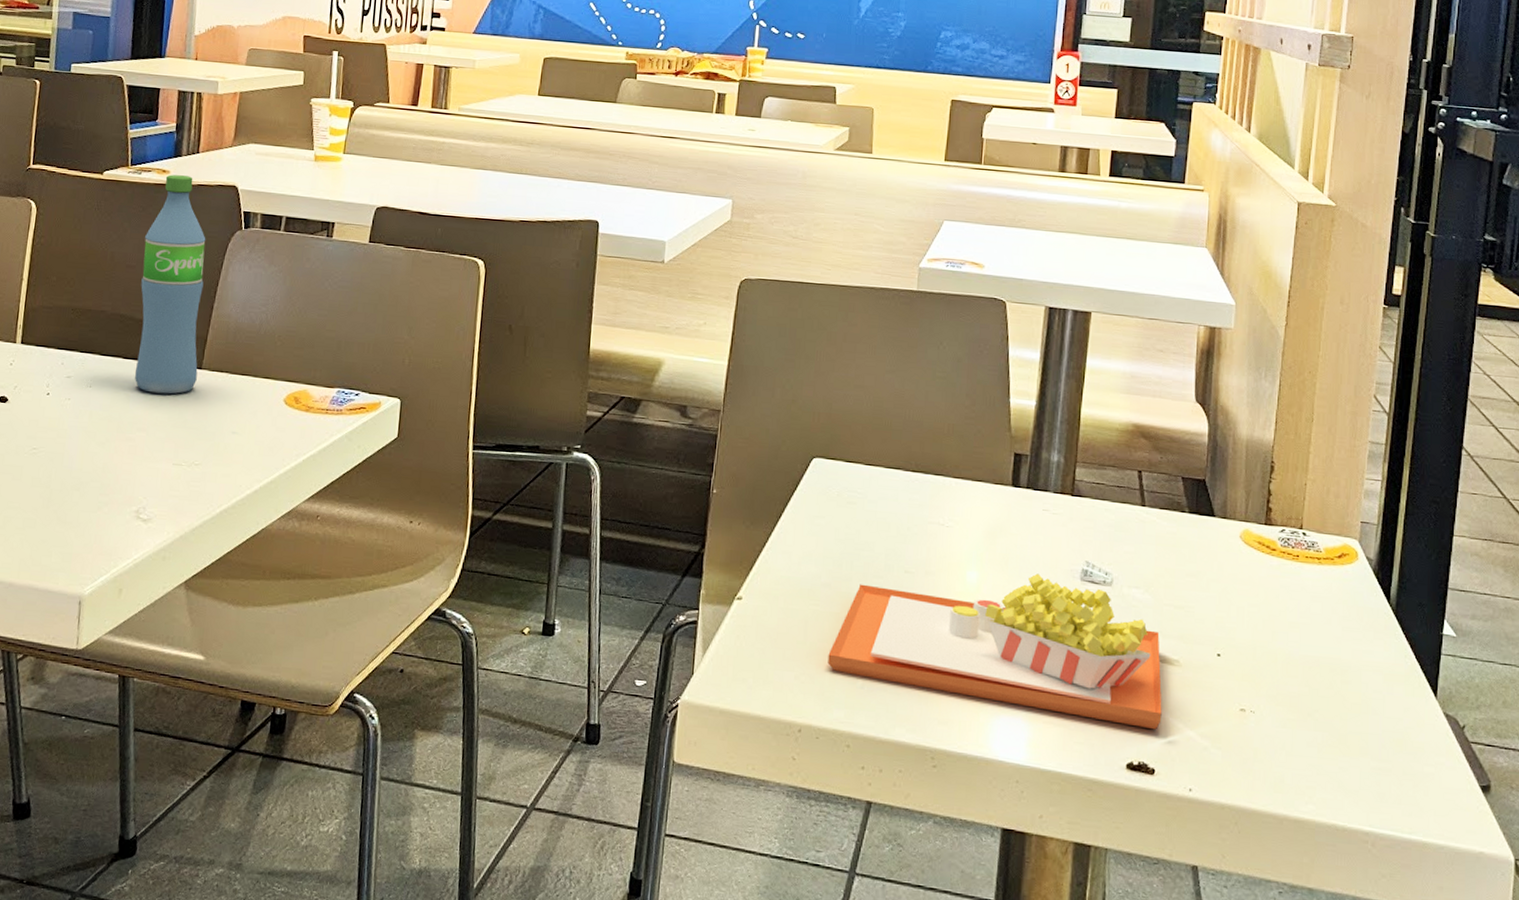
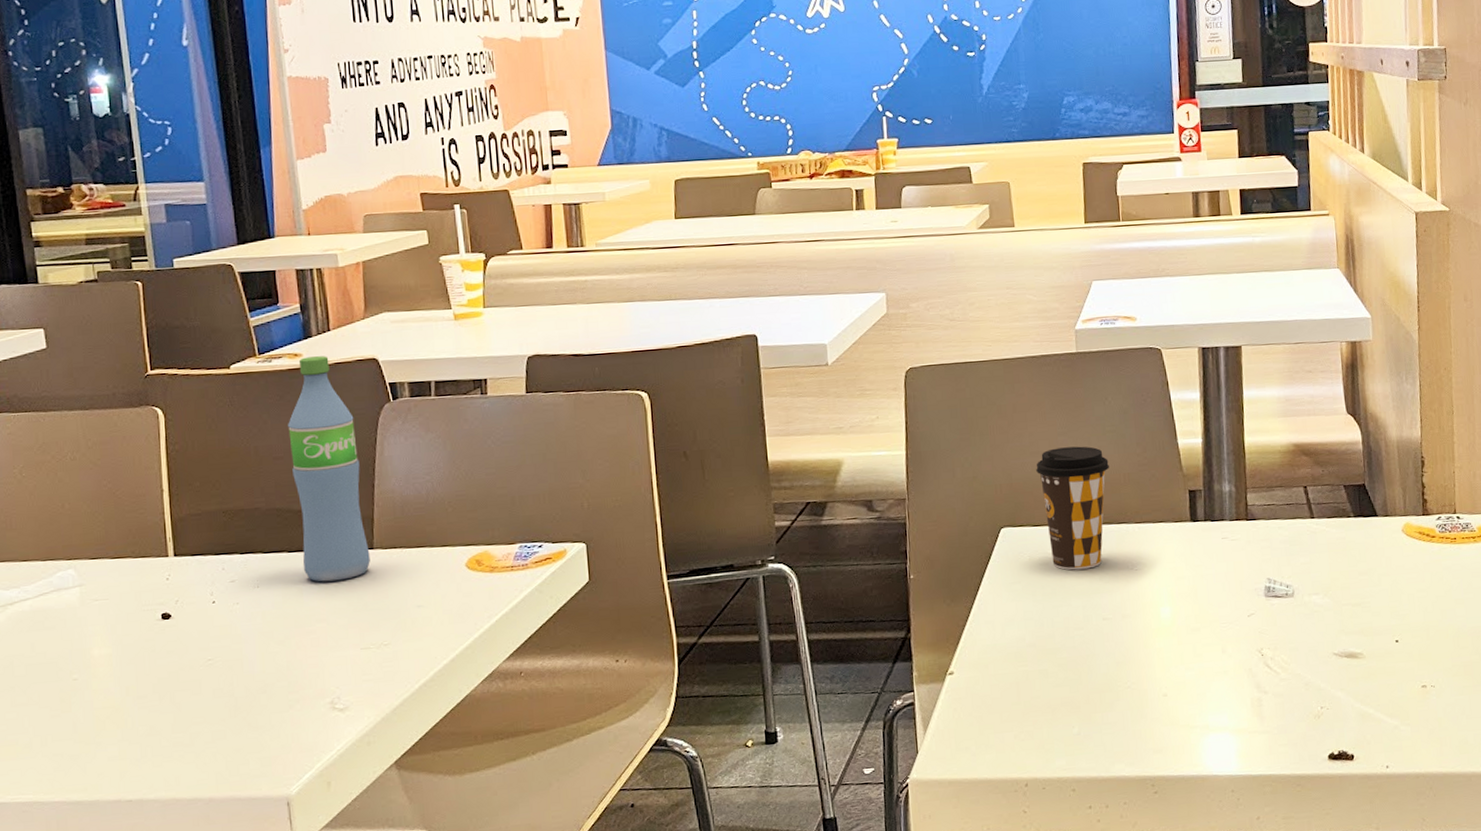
french fries: present [828,573,1162,730] -> none [1042,598,1354,724]
coffee cup: none [858,385,934,517] -> present [1036,446,1109,571]

